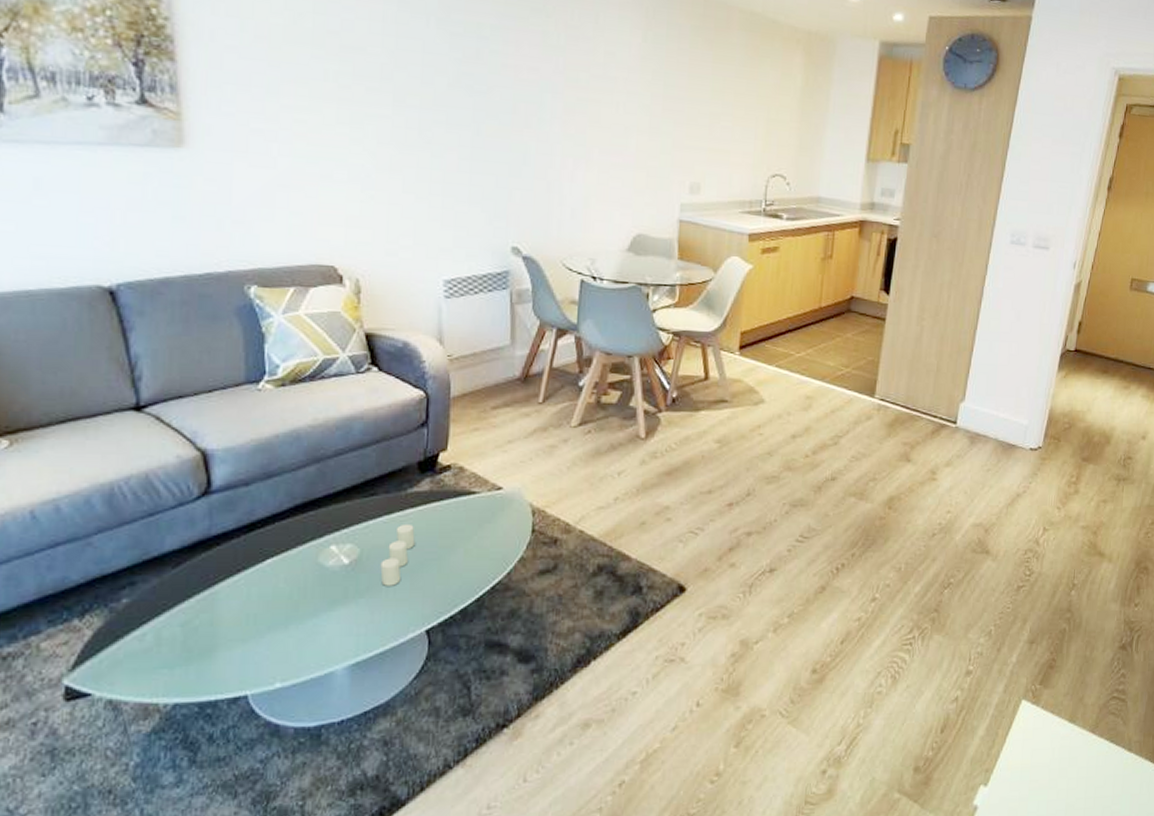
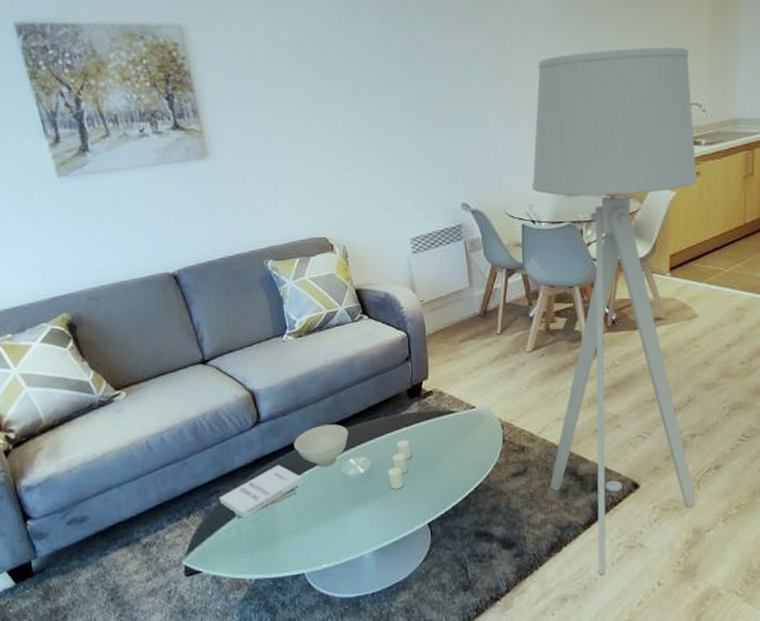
books: none [133,550,263,621] -> present [219,465,303,519]
bowl: none [255,500,334,555] -> present [294,424,349,467]
floor lamp: none [583,100,778,694] -> present [532,47,698,574]

